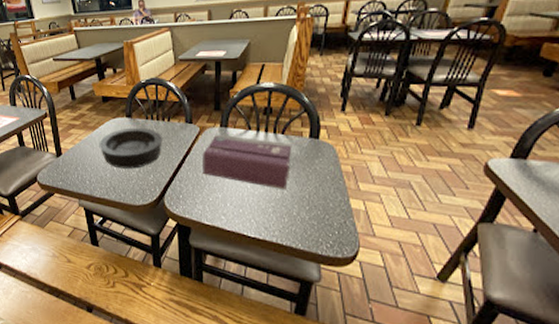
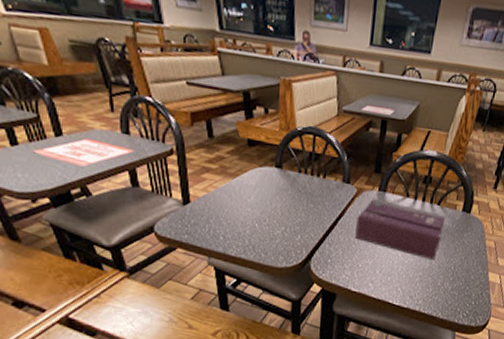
bowl: present [99,127,162,169] -> none [239,179,315,227]

